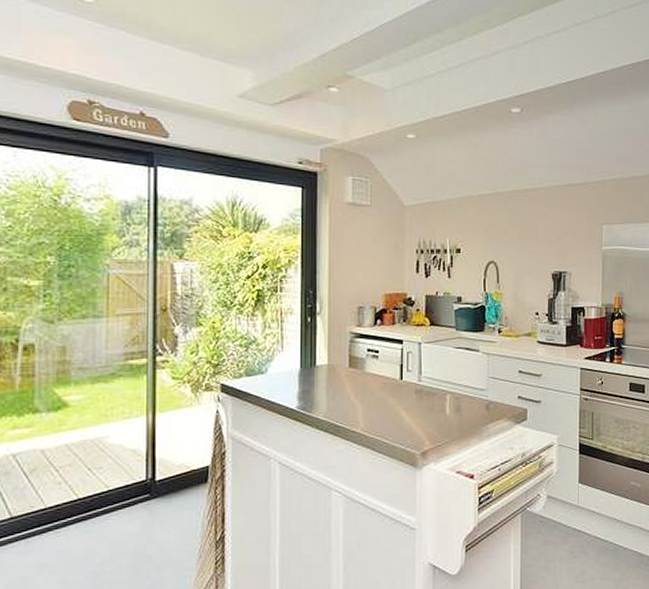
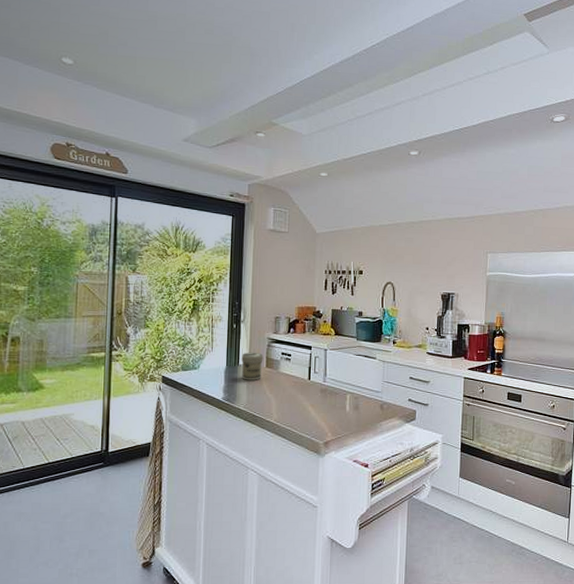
jar: none [319,350,345,384] -> present [241,352,264,380]

